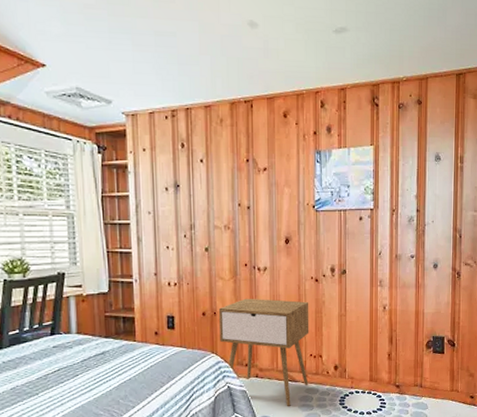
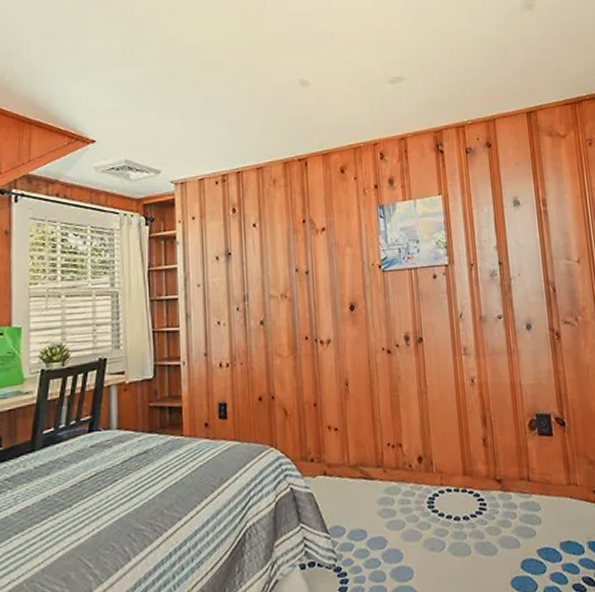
nightstand: present [218,298,309,406] -> none [276,377,388,512]

